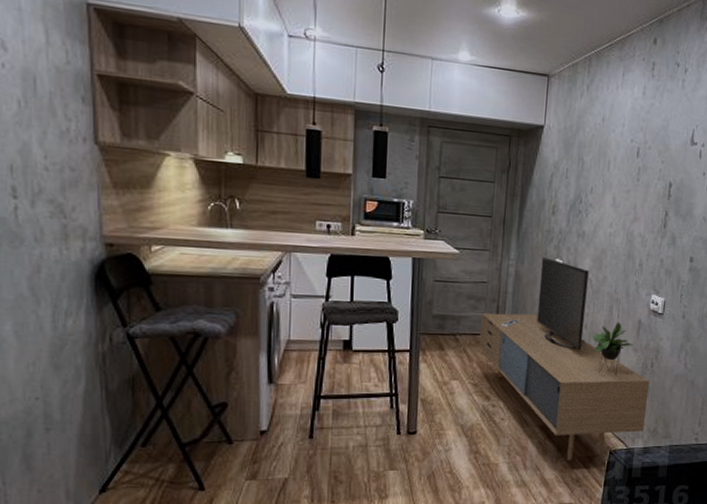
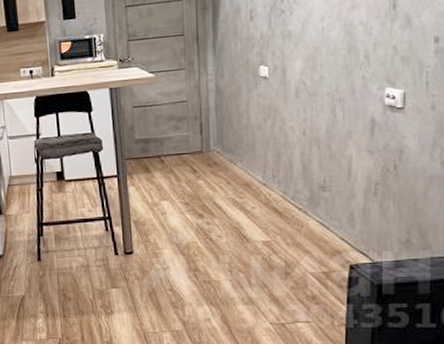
media console: present [480,256,650,461] -> none [185,65,394,277]

